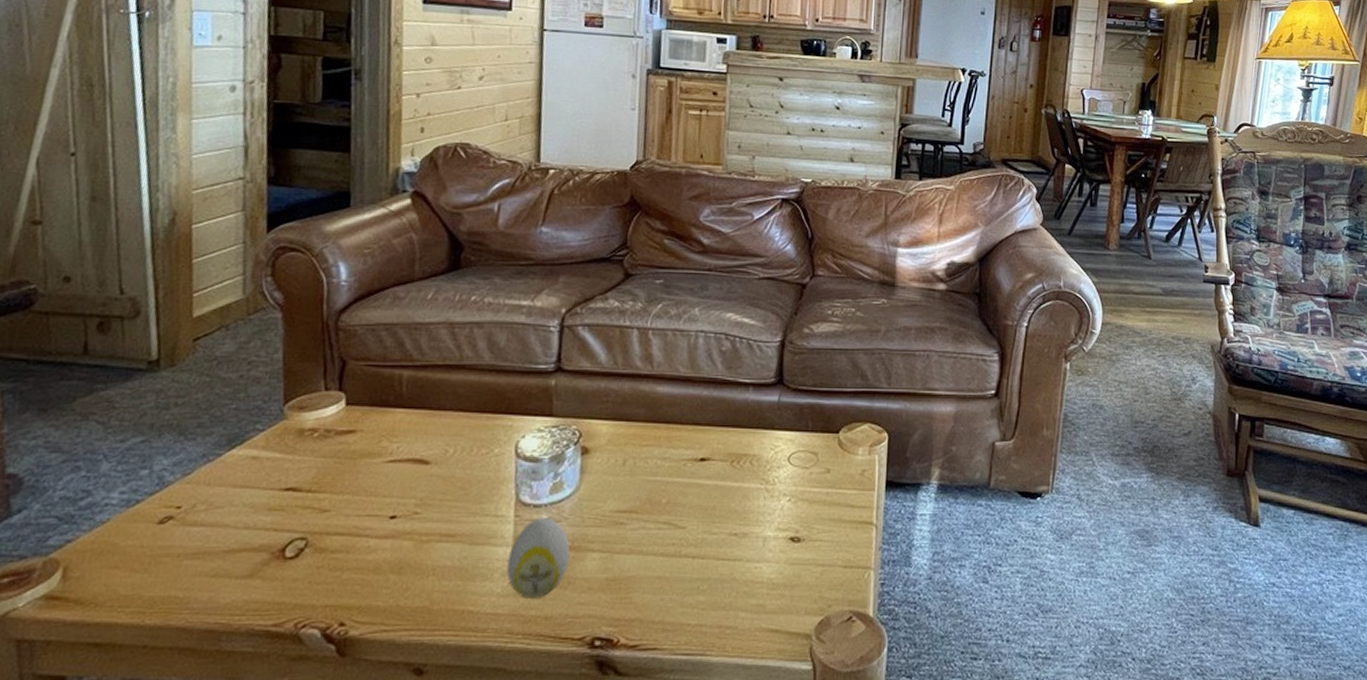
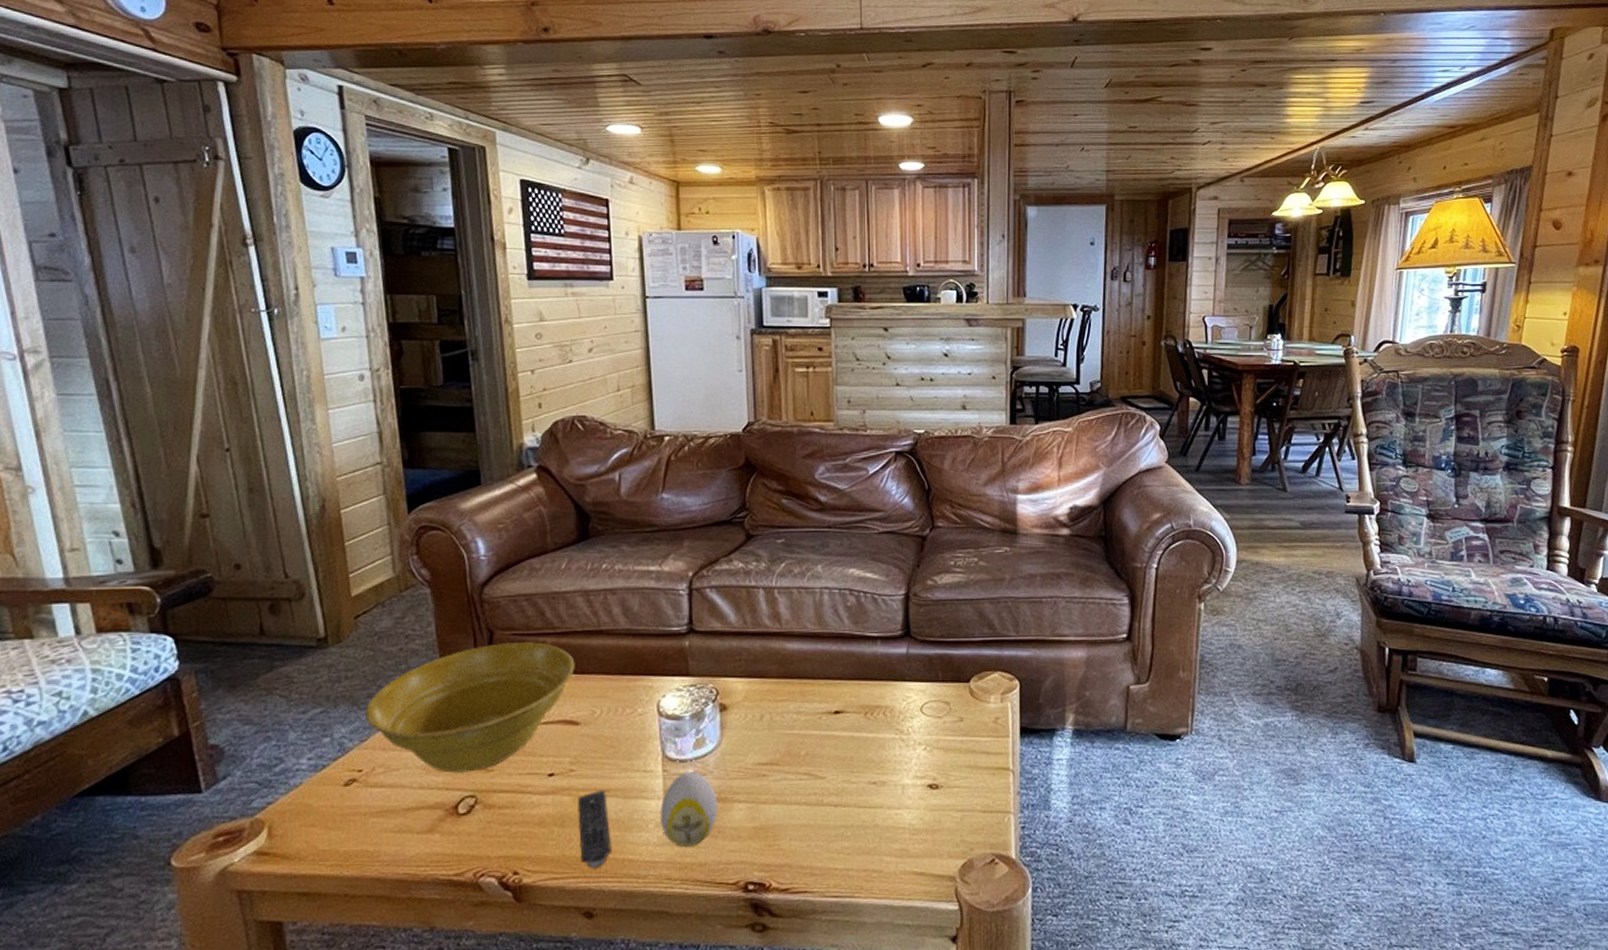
planter bowl: none [191,374,432,512] -> present [364,642,575,773]
remote control: none [416,534,451,620] -> present [578,789,611,868]

